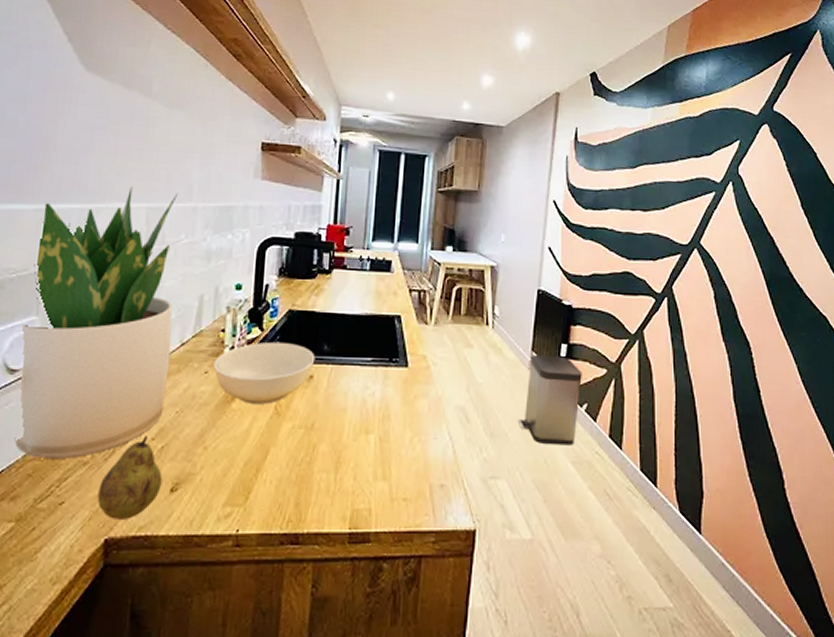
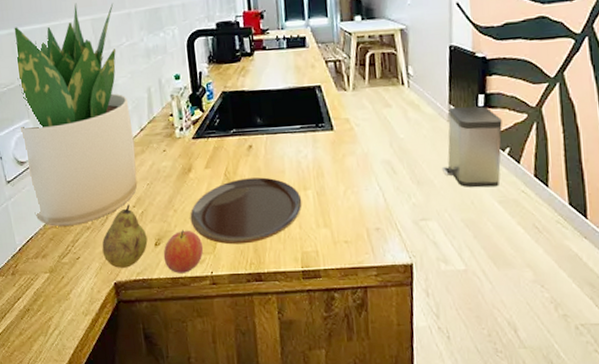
fruit: none [178,473,233,530] -> present [163,230,204,273]
bowl: present [213,342,316,404] -> none [169,120,252,173]
plate: none [222,414,361,496] -> present [190,177,302,245]

